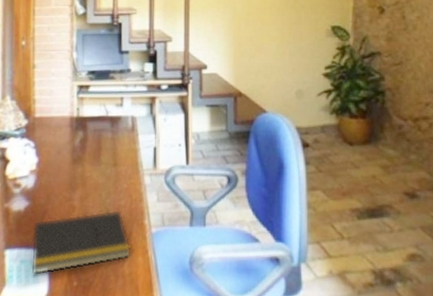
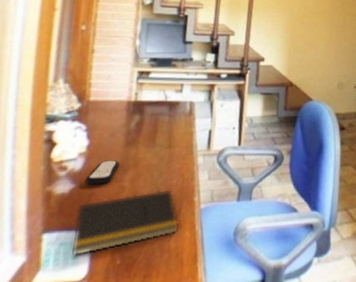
remote control: none [37,178,68,203] -> present [85,160,120,185]

